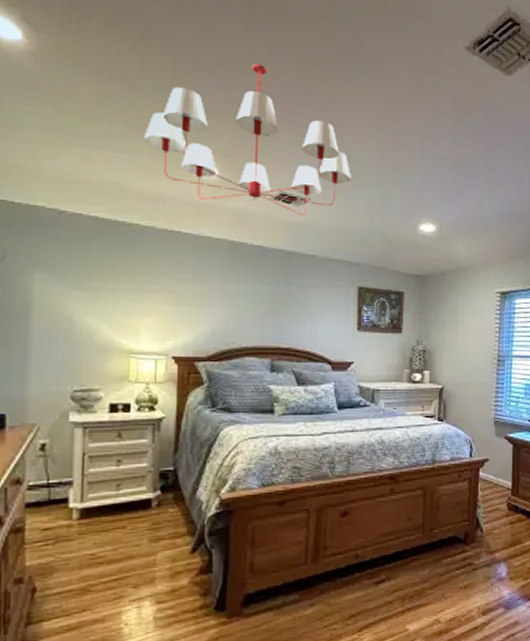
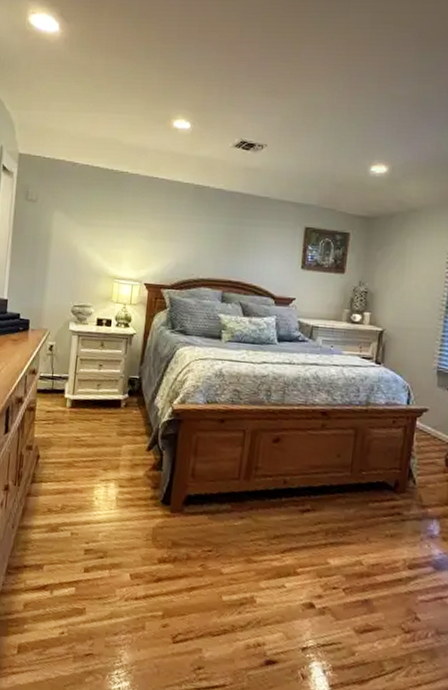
chandelier: present [144,64,351,216] -> none [136,26,306,161]

